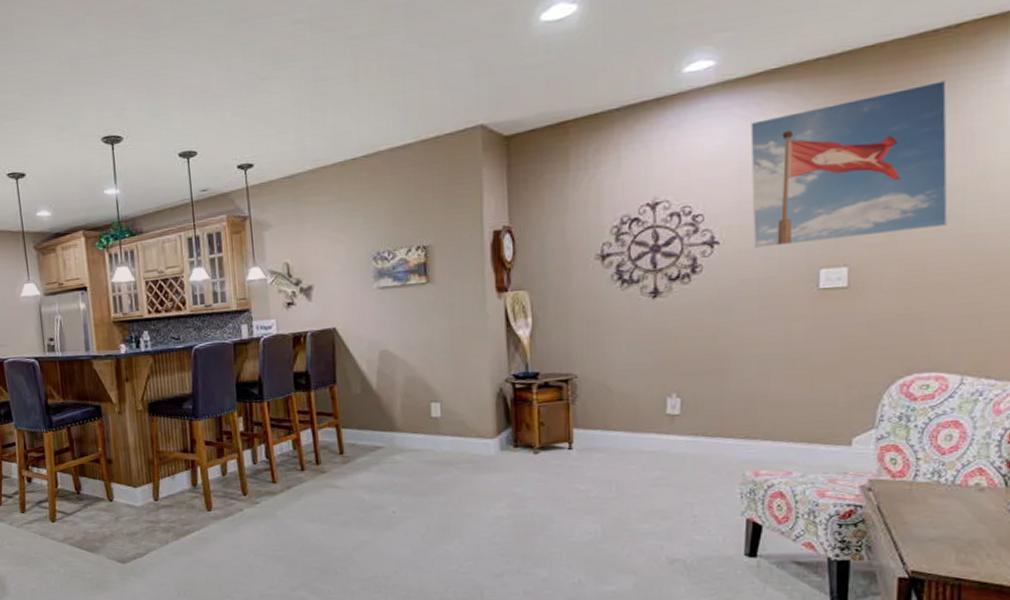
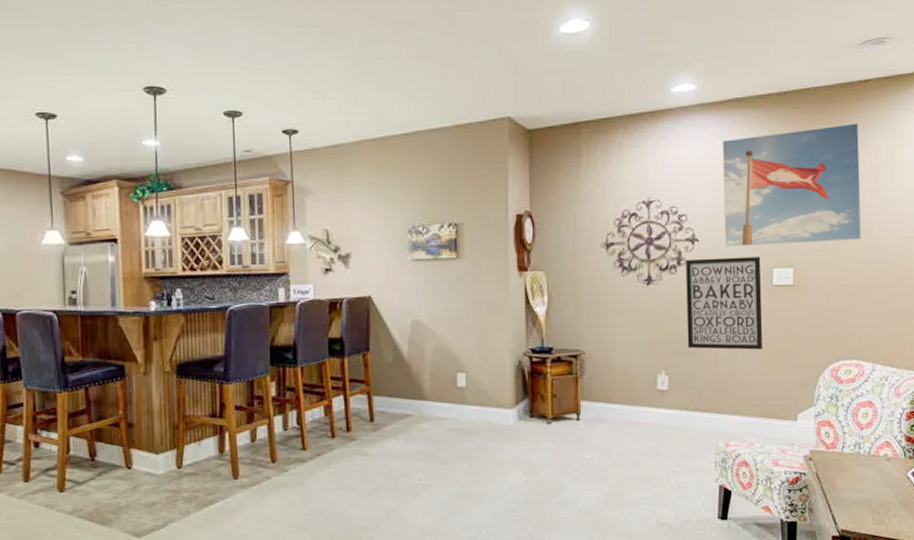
wall art: none [701,256,805,367] -> present [685,257,763,350]

